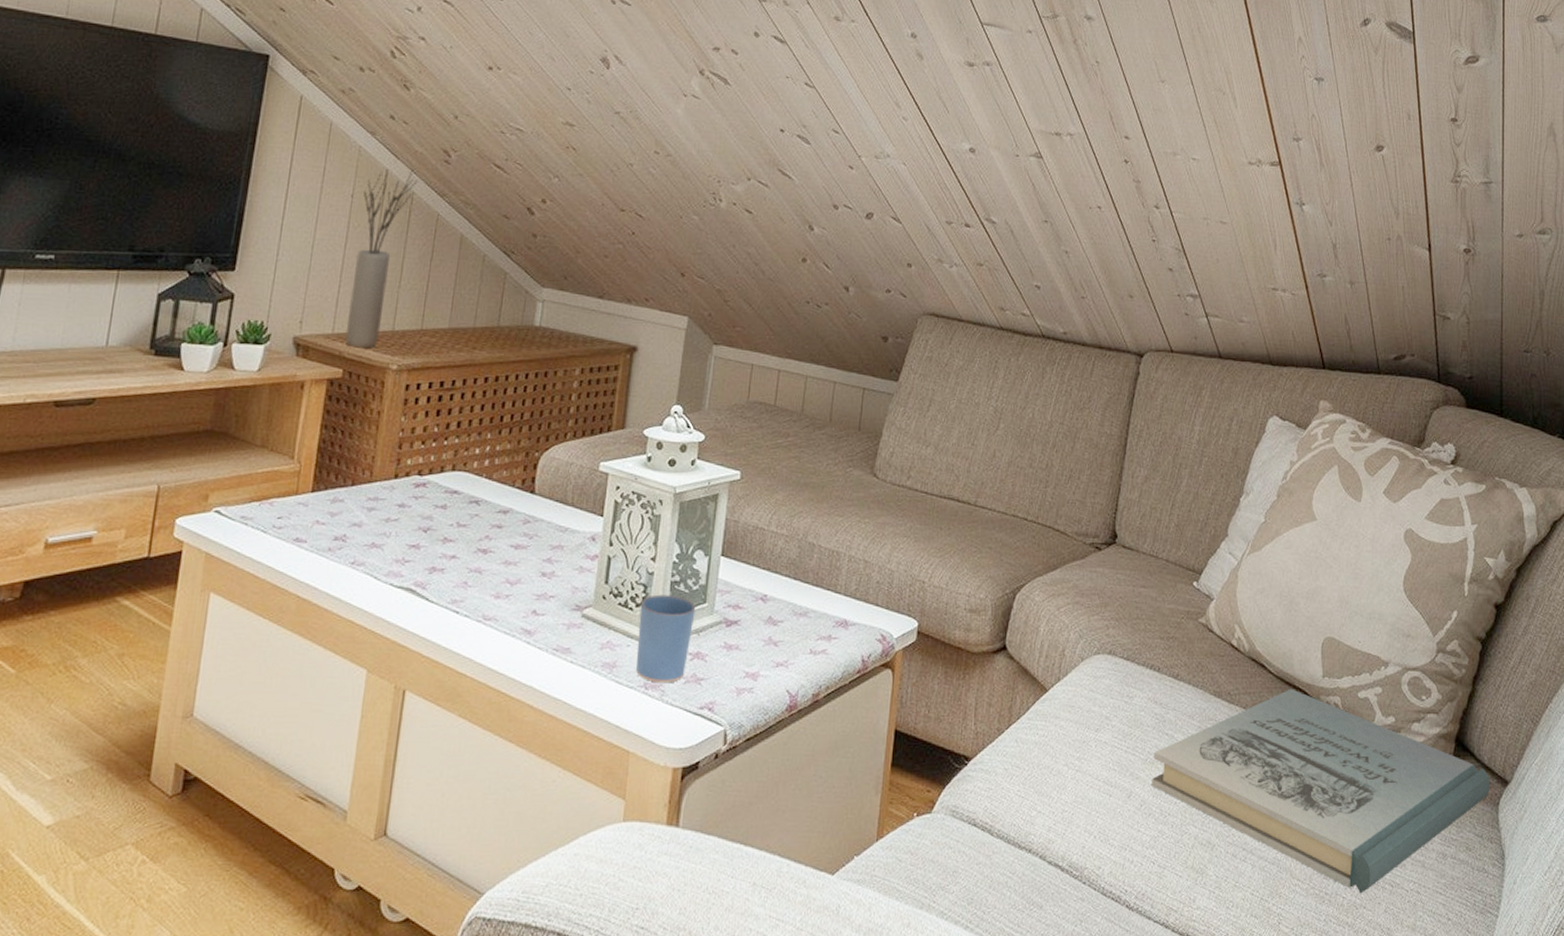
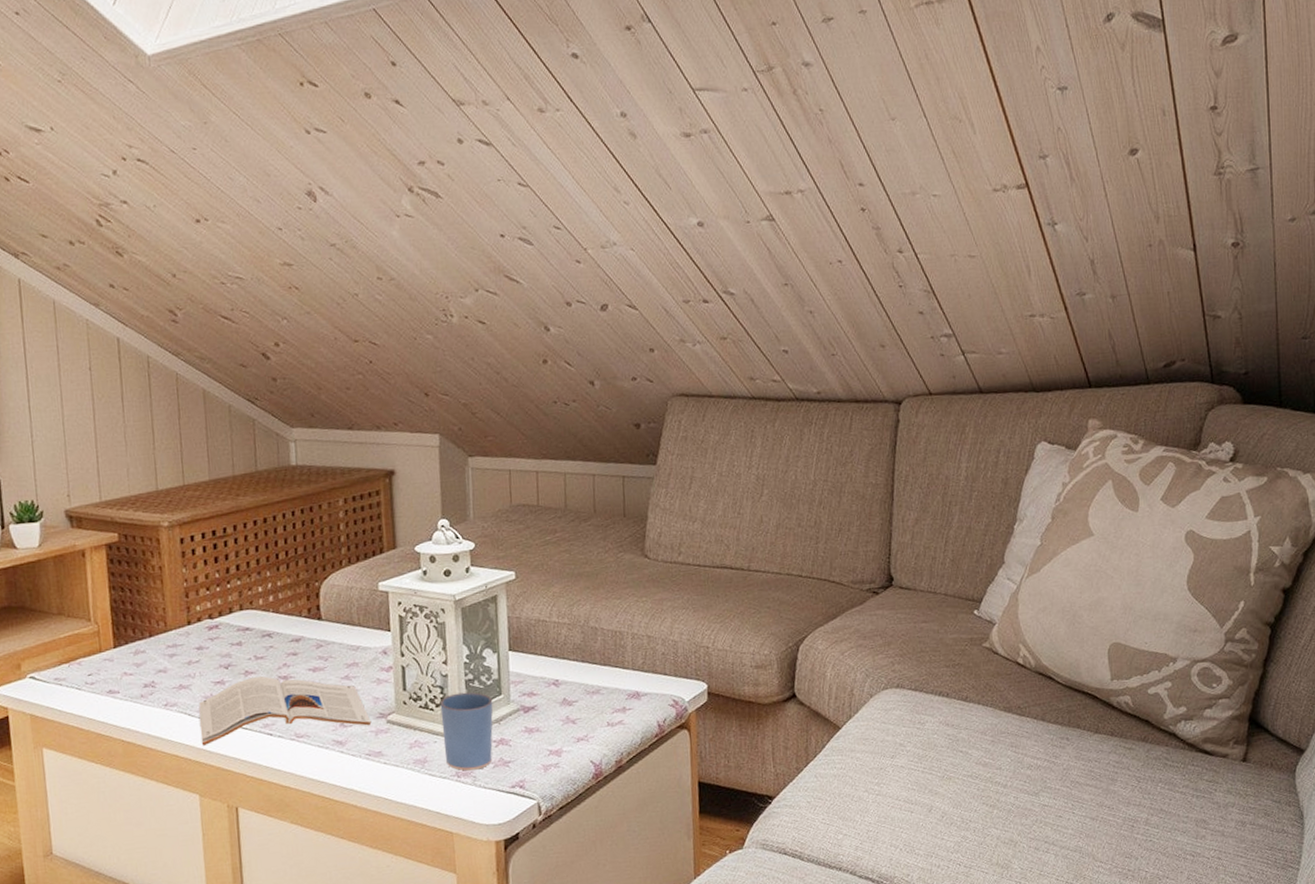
vase: present [344,168,418,348] -> none [99,333,150,512]
magazine: none [381,546,566,617] -> present [198,676,372,747]
book: present [1152,688,1490,894] -> none [950,694,1286,866]

